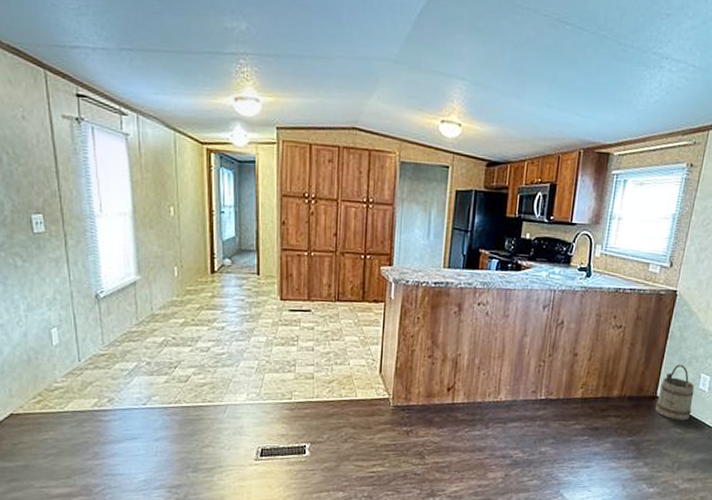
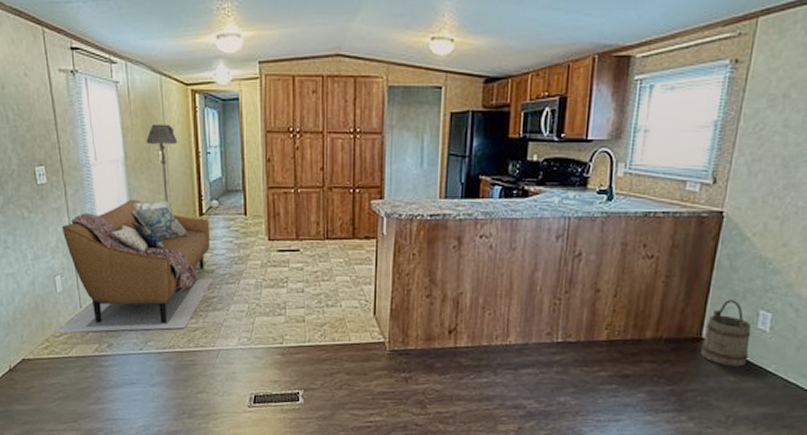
sofa: none [50,253,223,387] -> present [56,199,213,333]
floor lamp: none [156,179,191,259] -> present [146,124,178,203]

